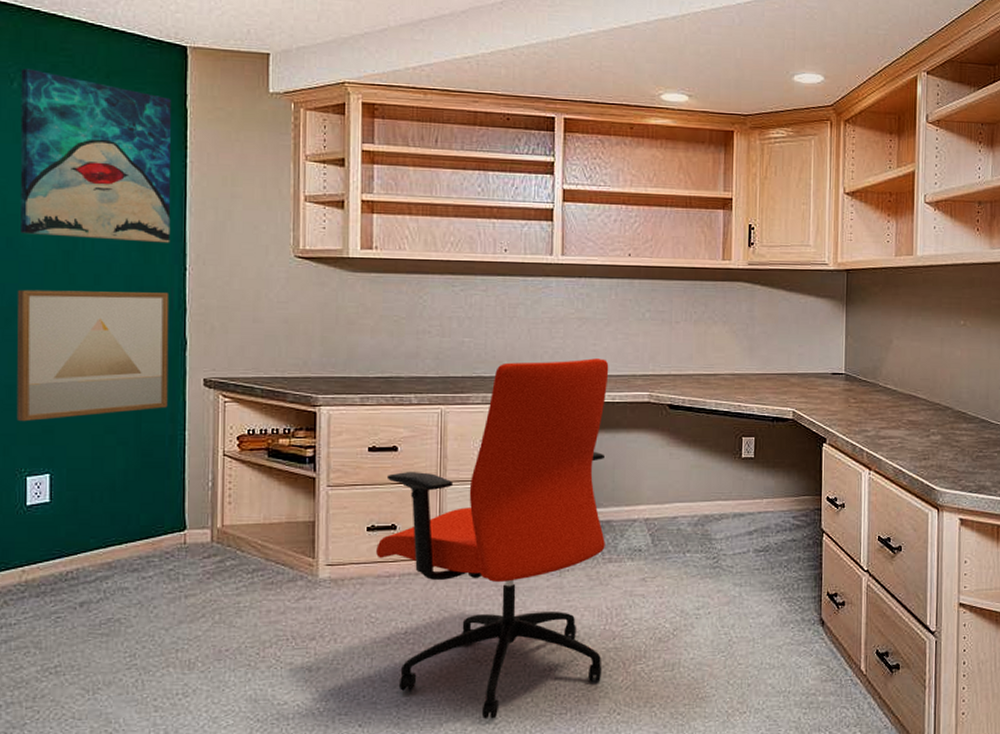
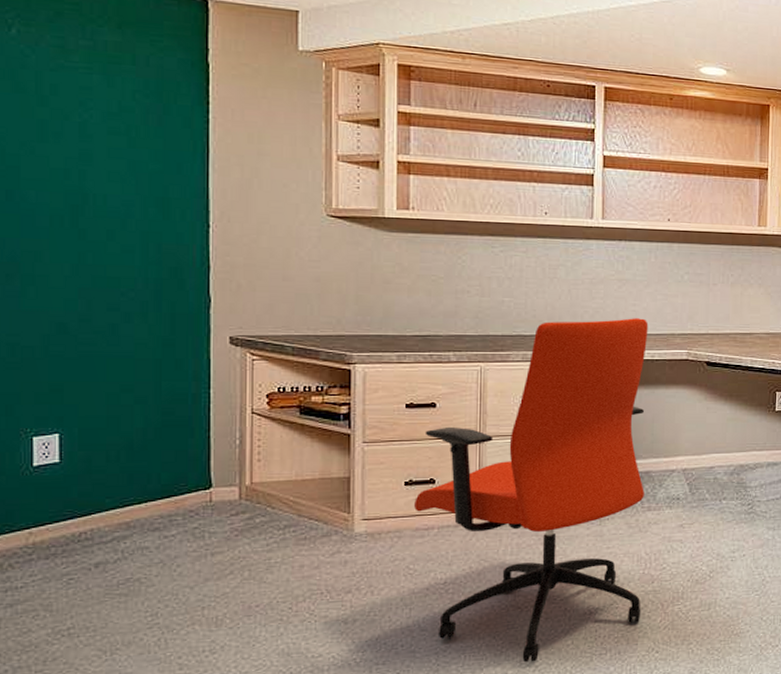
wall art: present [16,289,170,421] -> none [20,244,191,380]
wall art: present [20,68,171,243] -> none [20,14,192,200]

